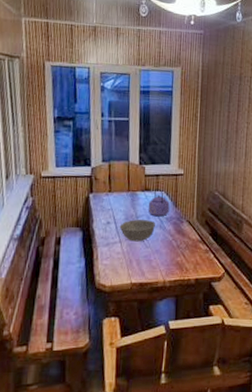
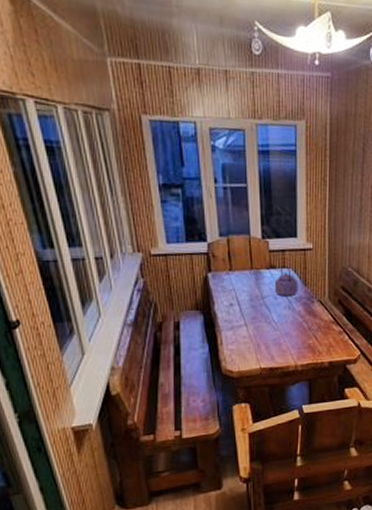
bowl: present [119,219,155,242] -> none [244,300,283,325]

